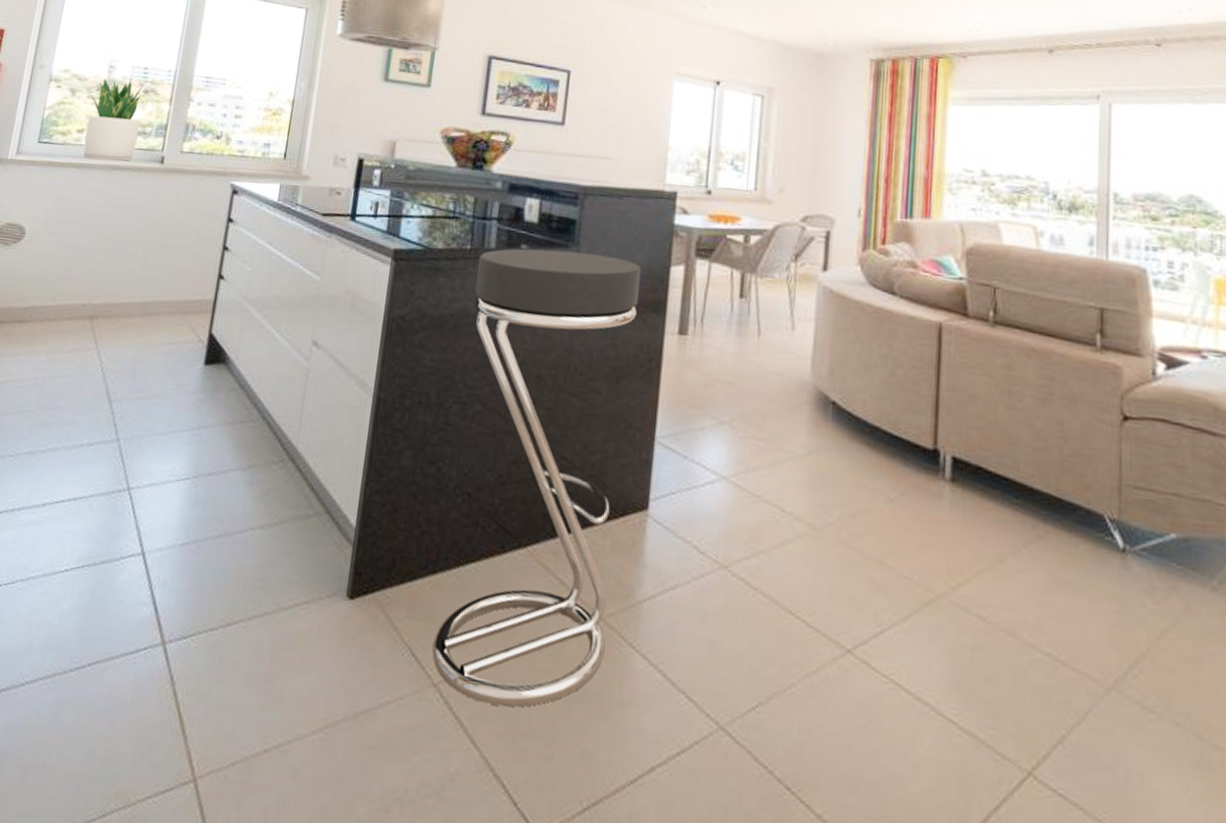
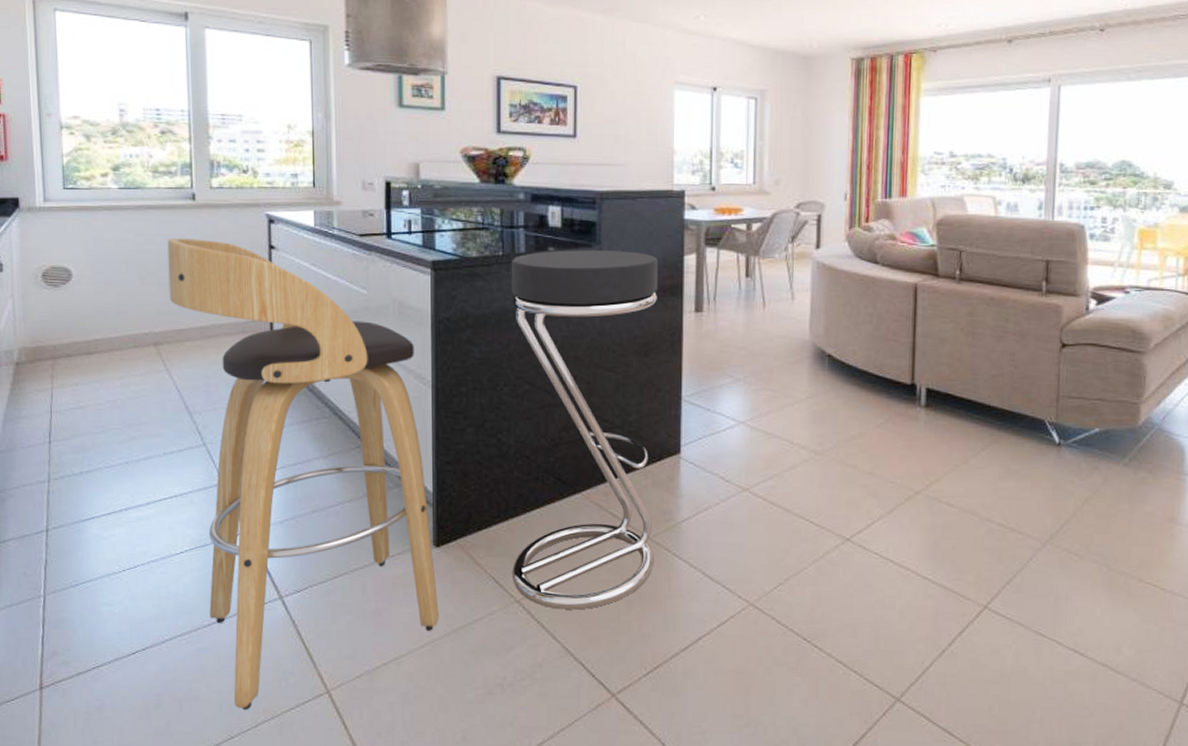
bar stool: none [80,202,361,792] -> present [167,238,439,710]
planter: present [83,78,148,162] -> none [106,121,164,202]

